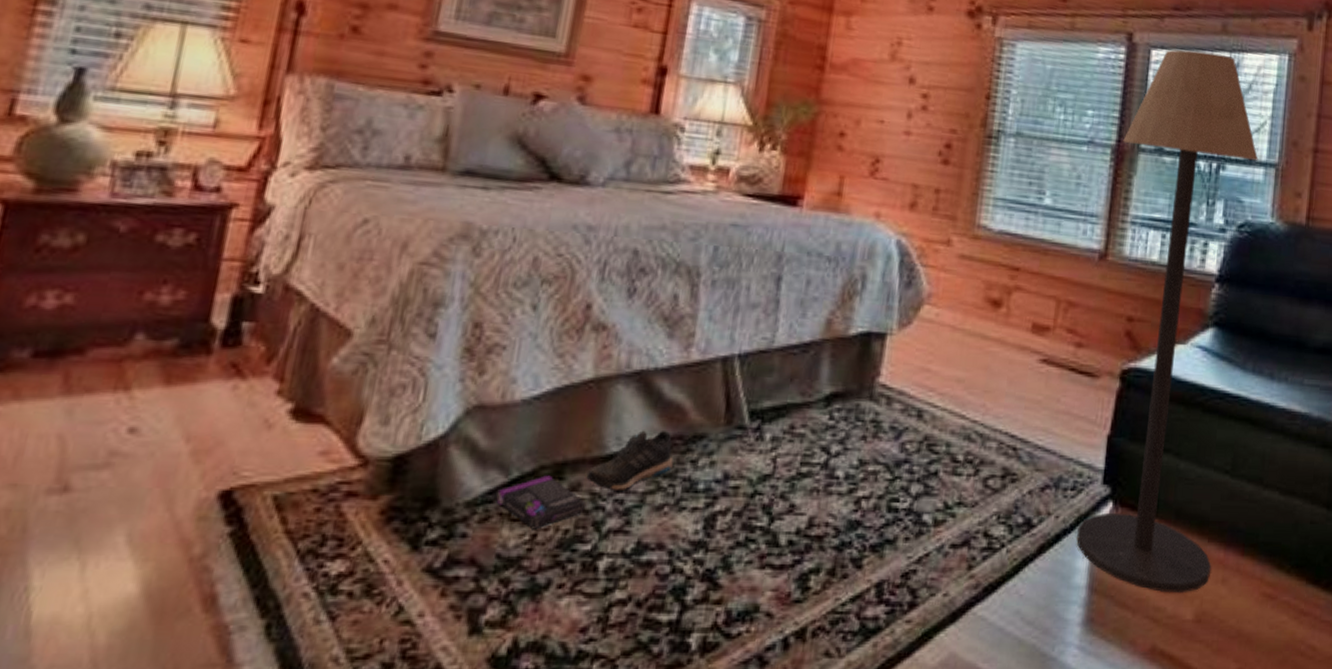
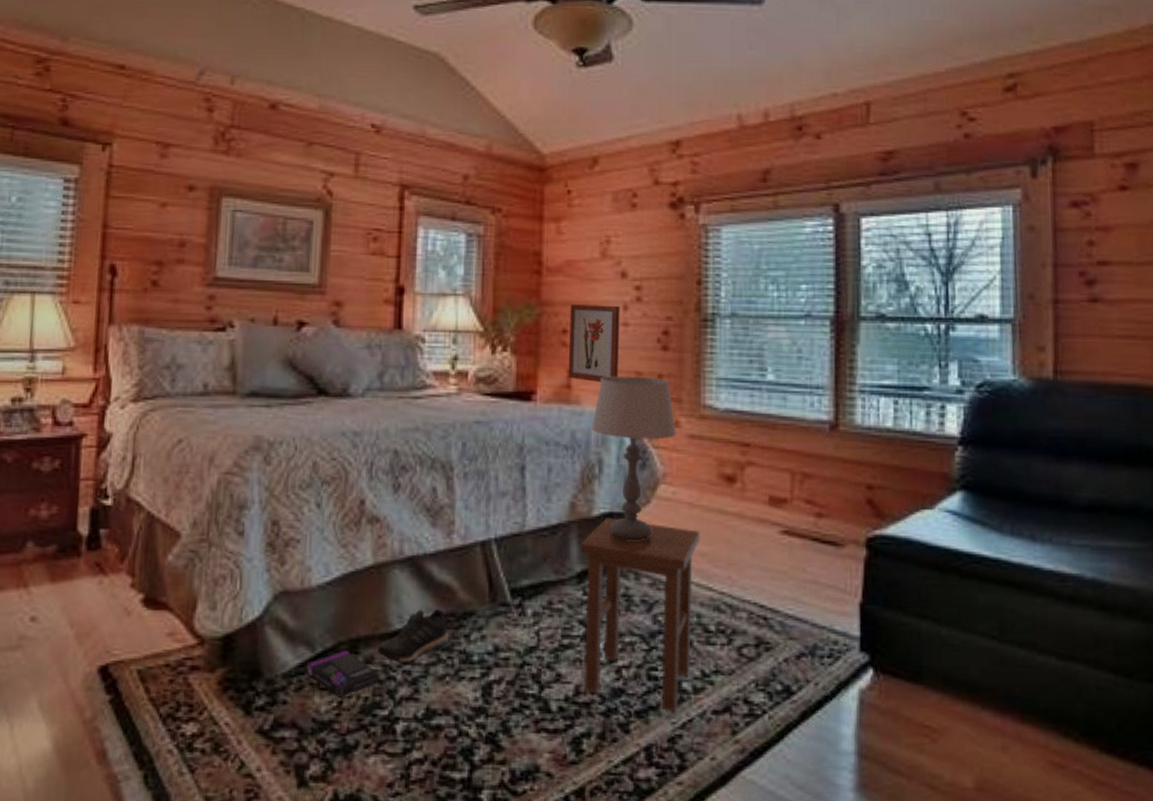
stool: none [818,338,960,546] -> present [580,518,701,713]
wall art: none [840,106,904,192] -> present [568,304,620,382]
table lamp: none [858,186,948,364] -> present [591,376,676,541]
floor lamp: present [1077,49,1258,593] -> none [839,213,991,761]

